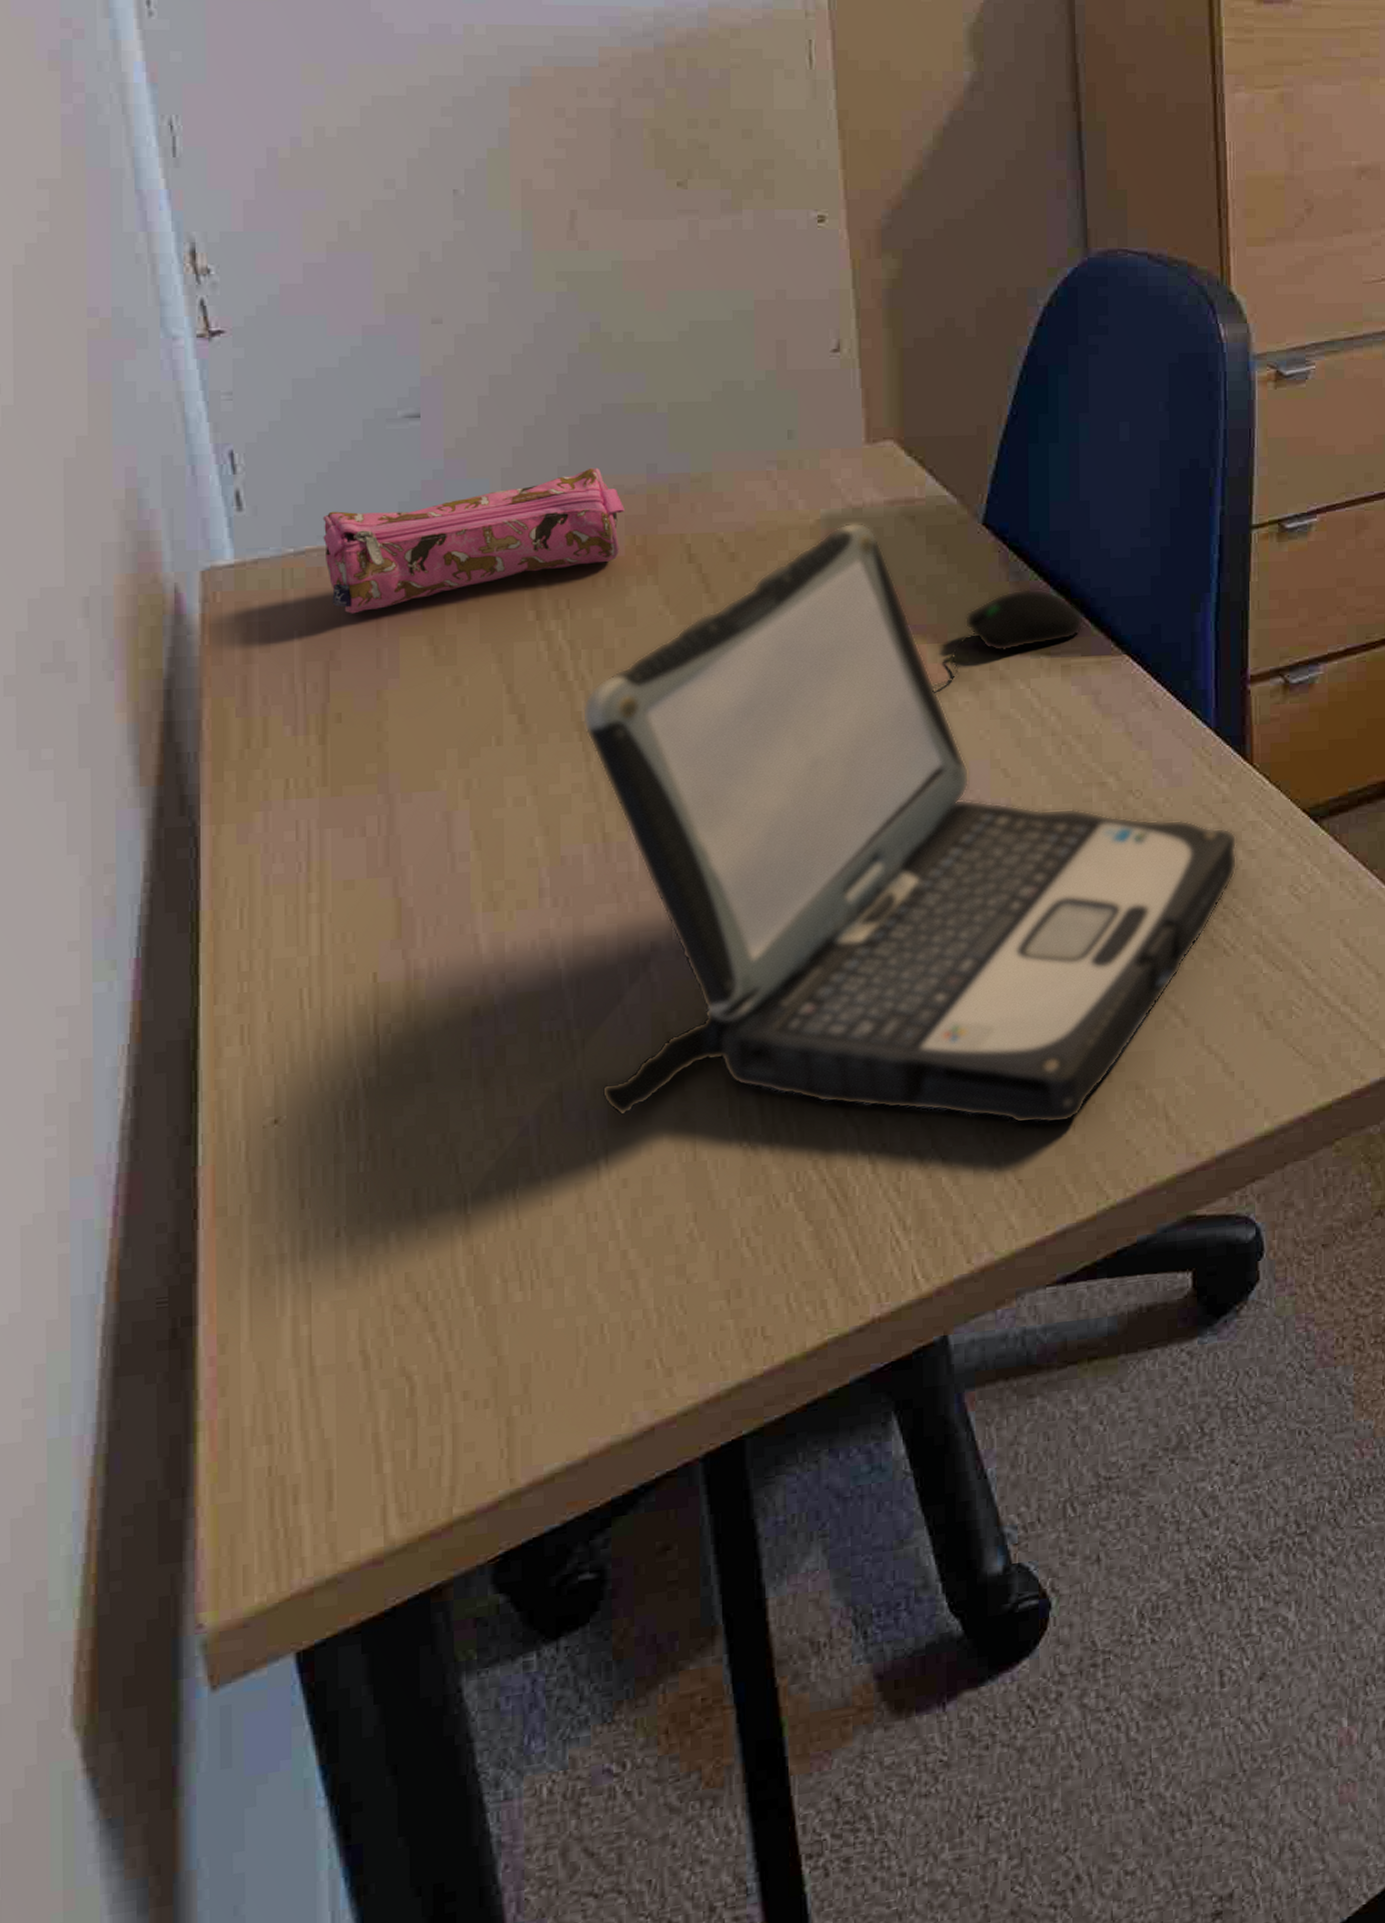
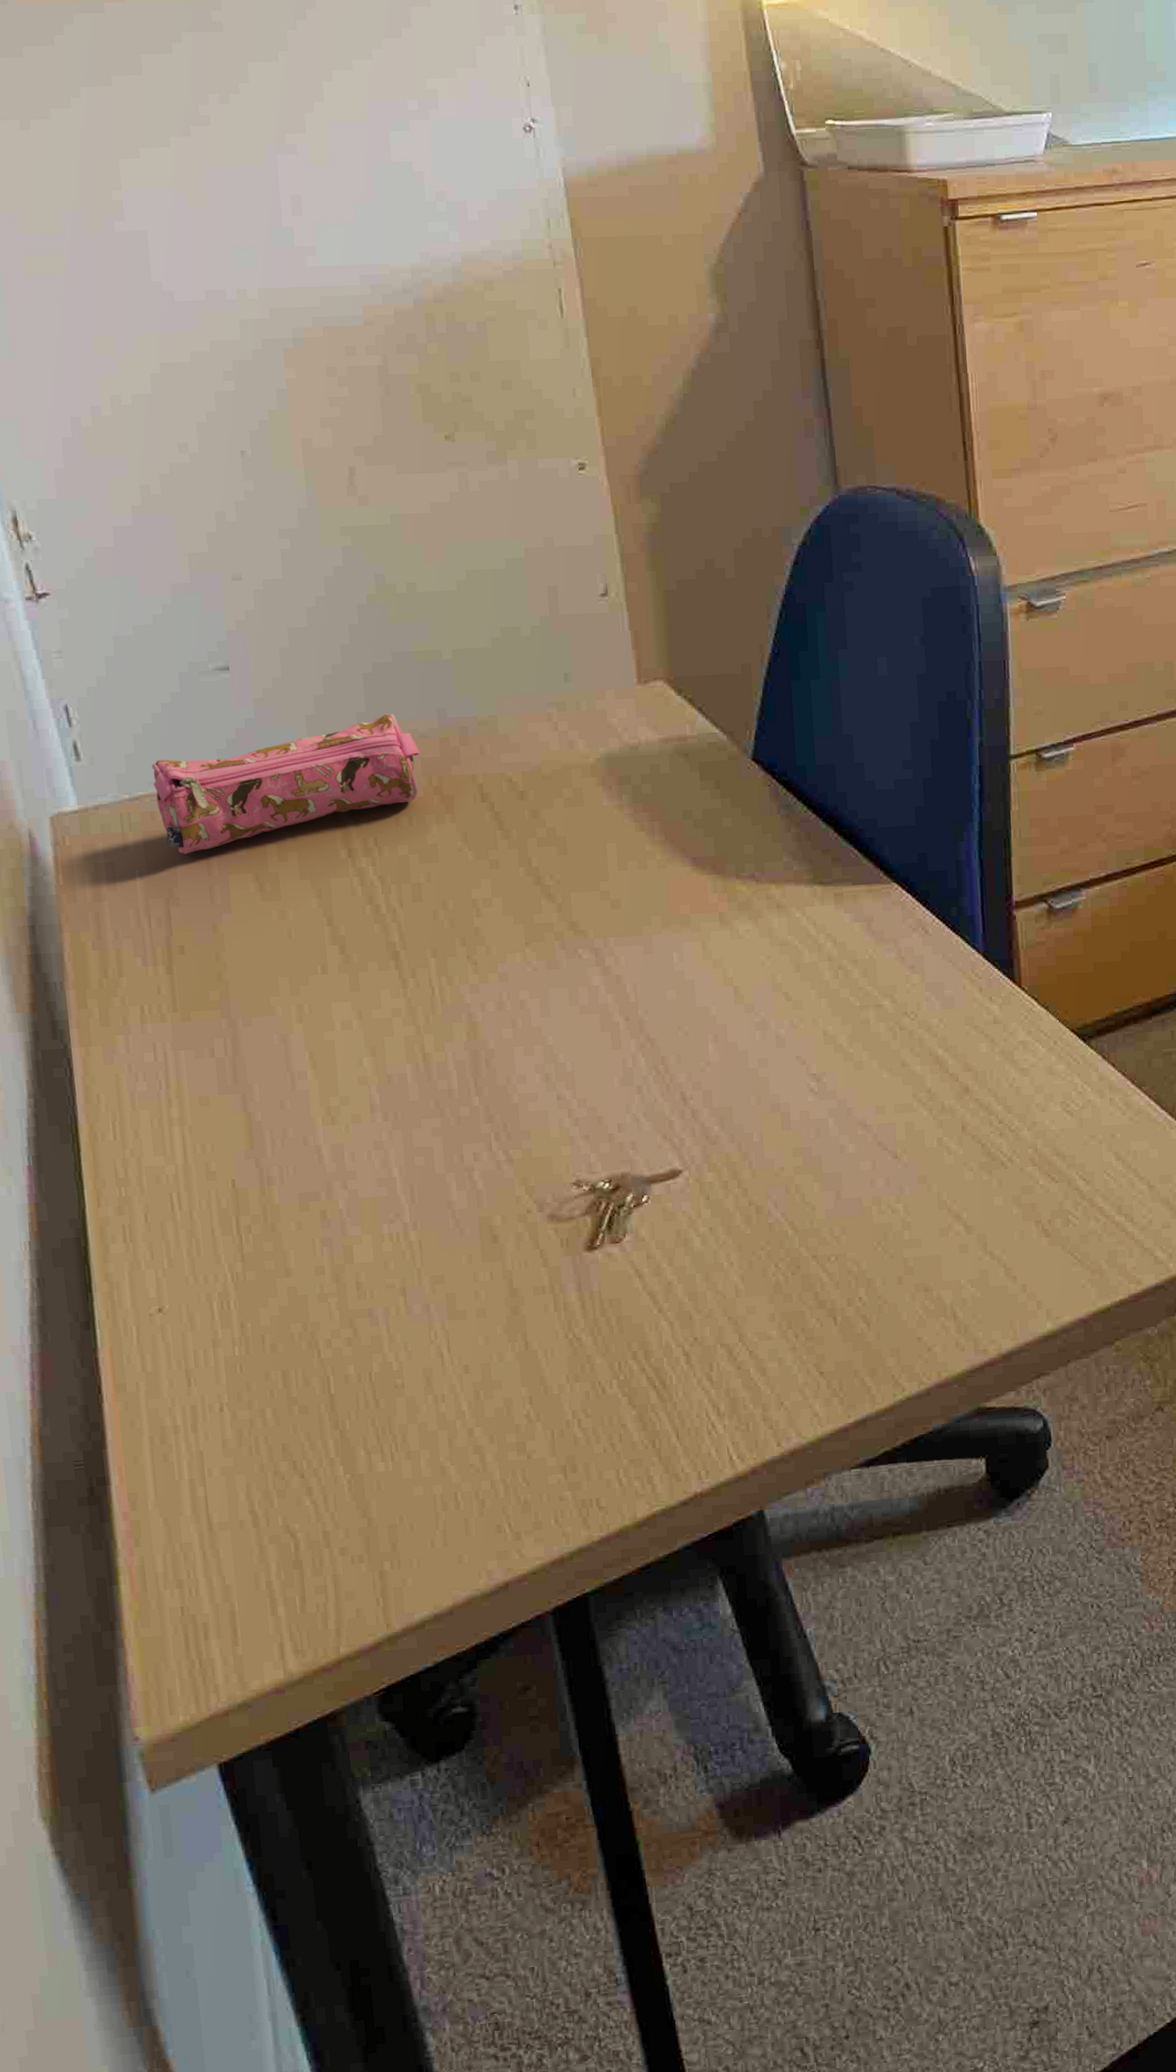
laptop: present [582,523,1237,1124] -> none [396,760,1011,1322]
computer mouse: present [932,588,1085,691] -> none [714,820,854,919]

